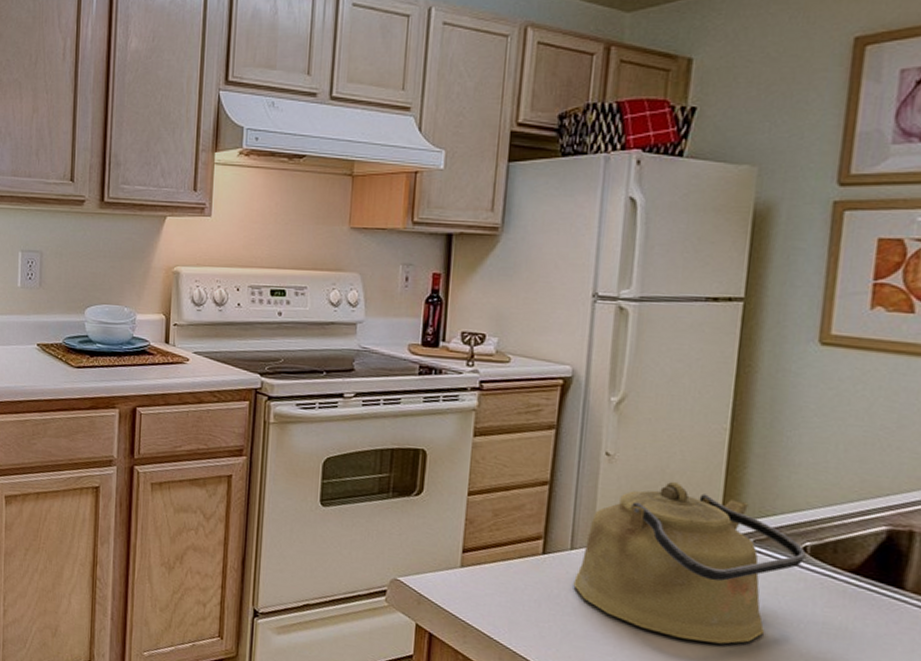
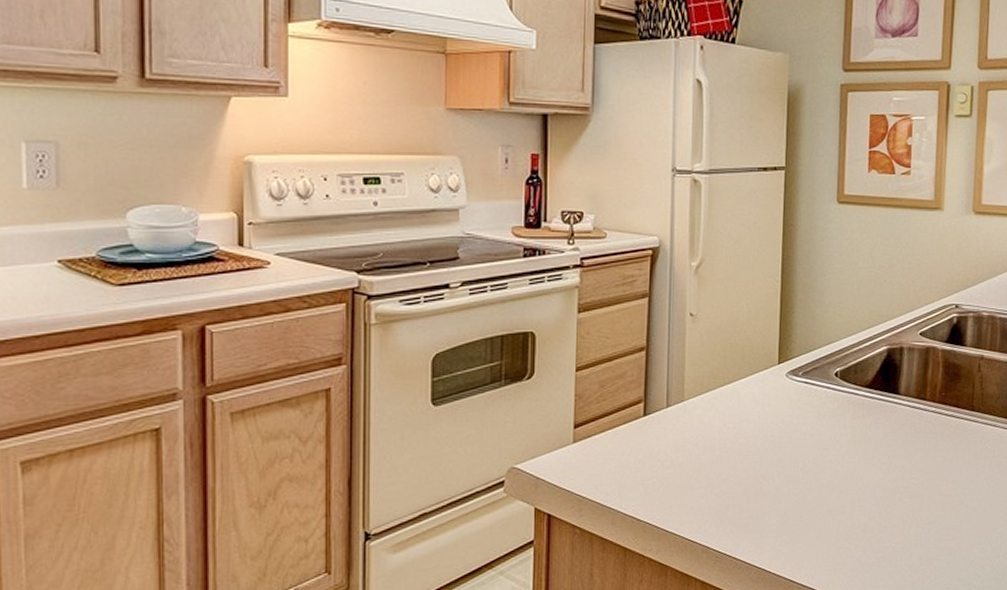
kettle: present [573,481,806,644] -> none [670,332,837,469]

